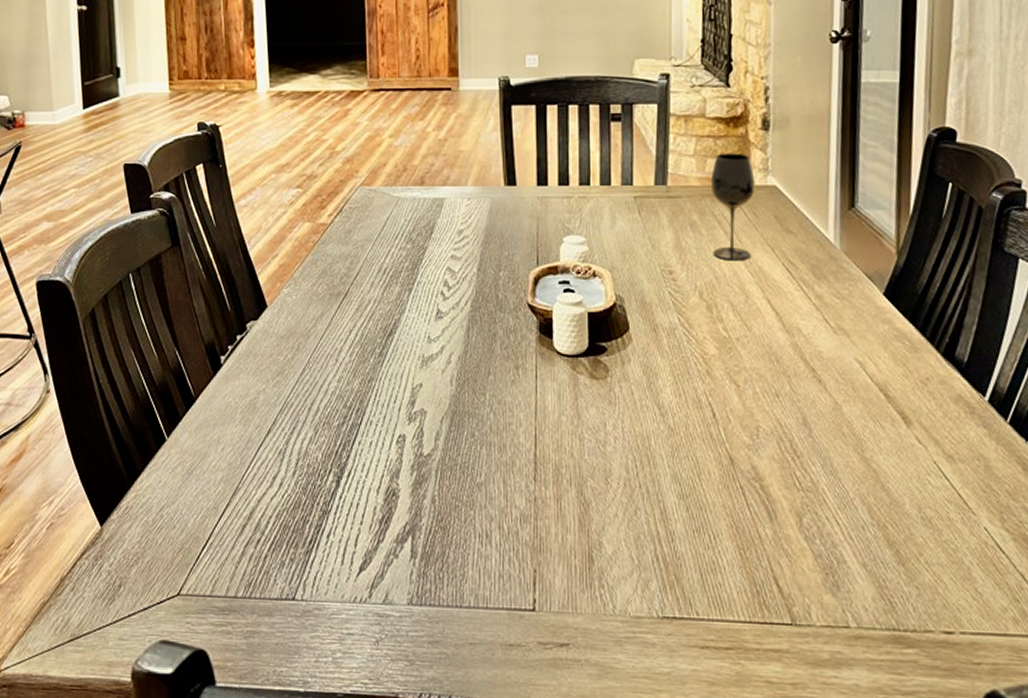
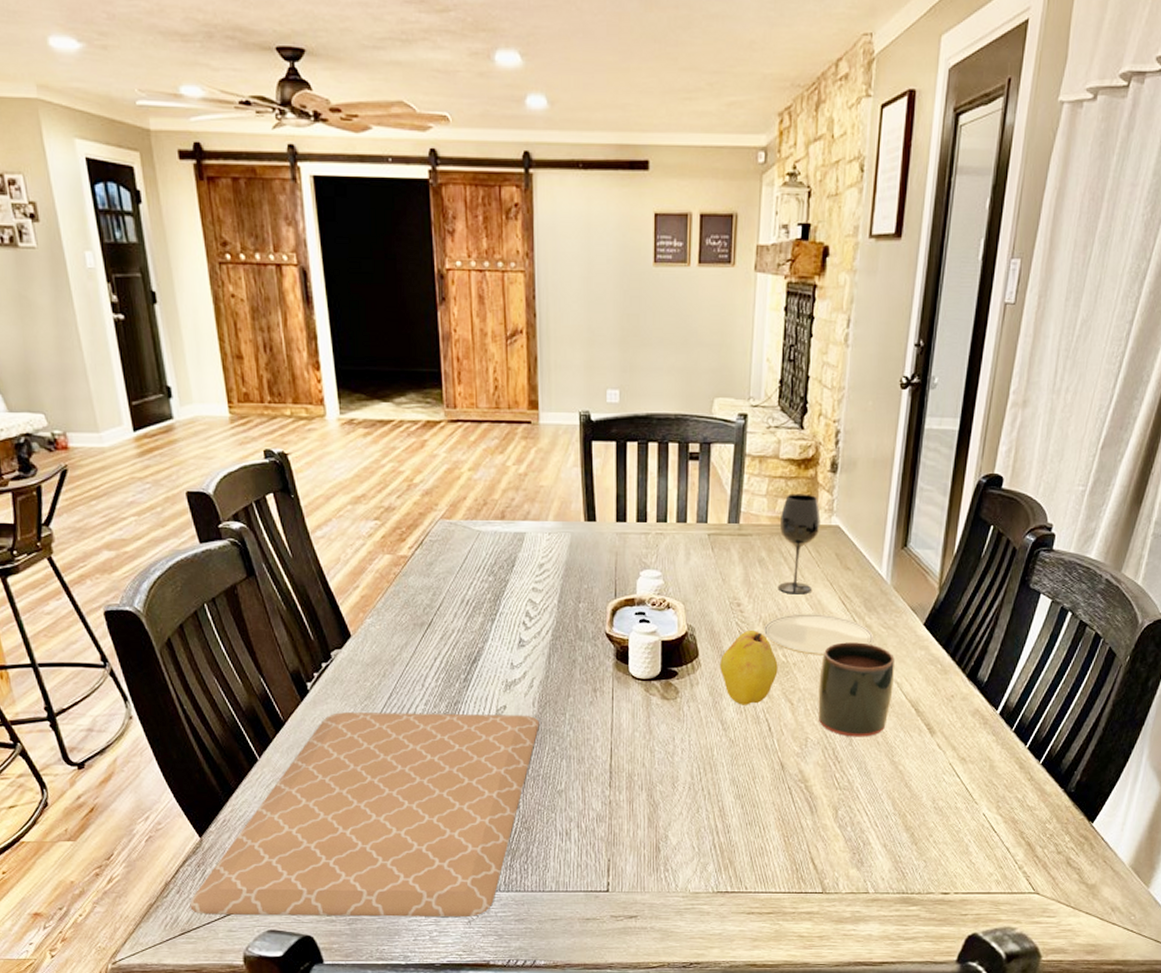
placemat: none [83,389,457,635] -> present [190,712,539,917]
fruit: none [653,300,719,387] -> present [720,629,778,705]
plate: none [699,282,827,330] -> present [763,613,874,655]
mug: none [767,314,855,427] -> present [818,642,895,737]

